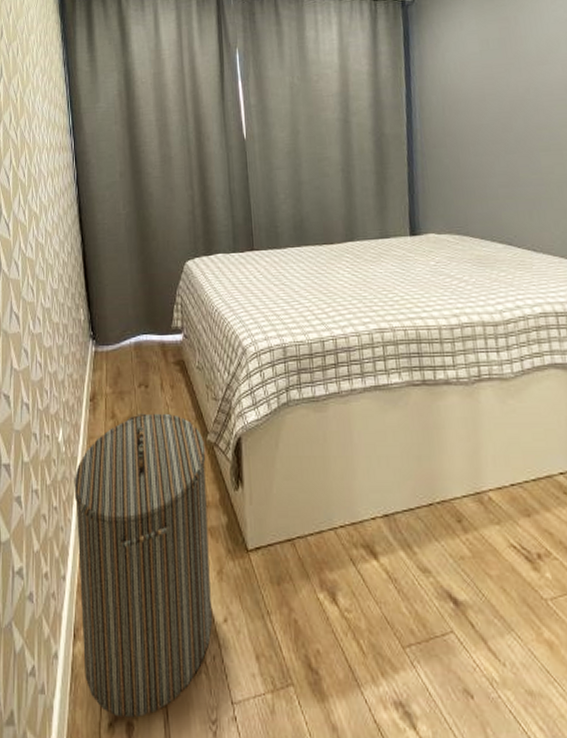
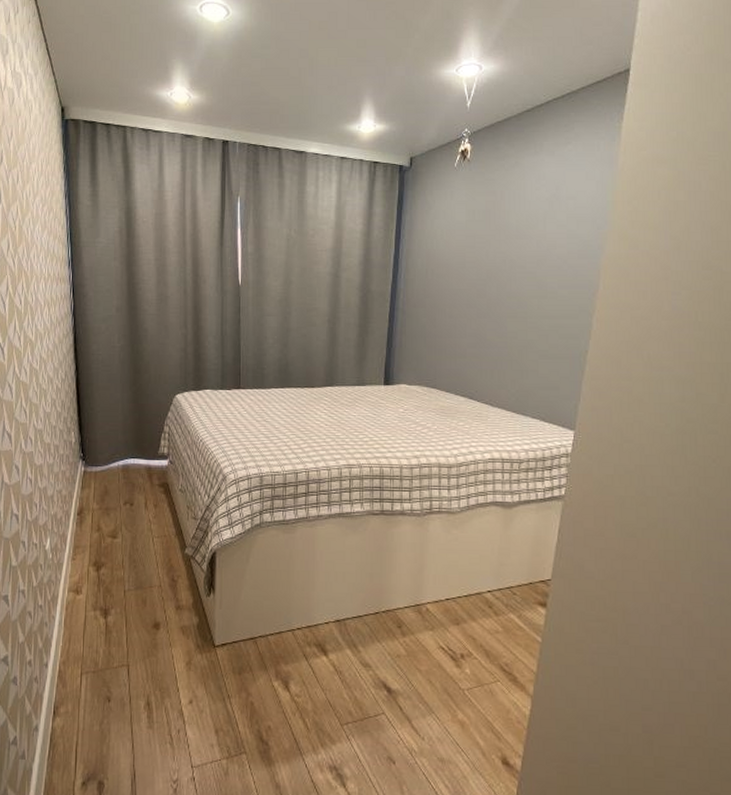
laundry hamper: present [74,413,212,718] -> none [59,528,183,778]

